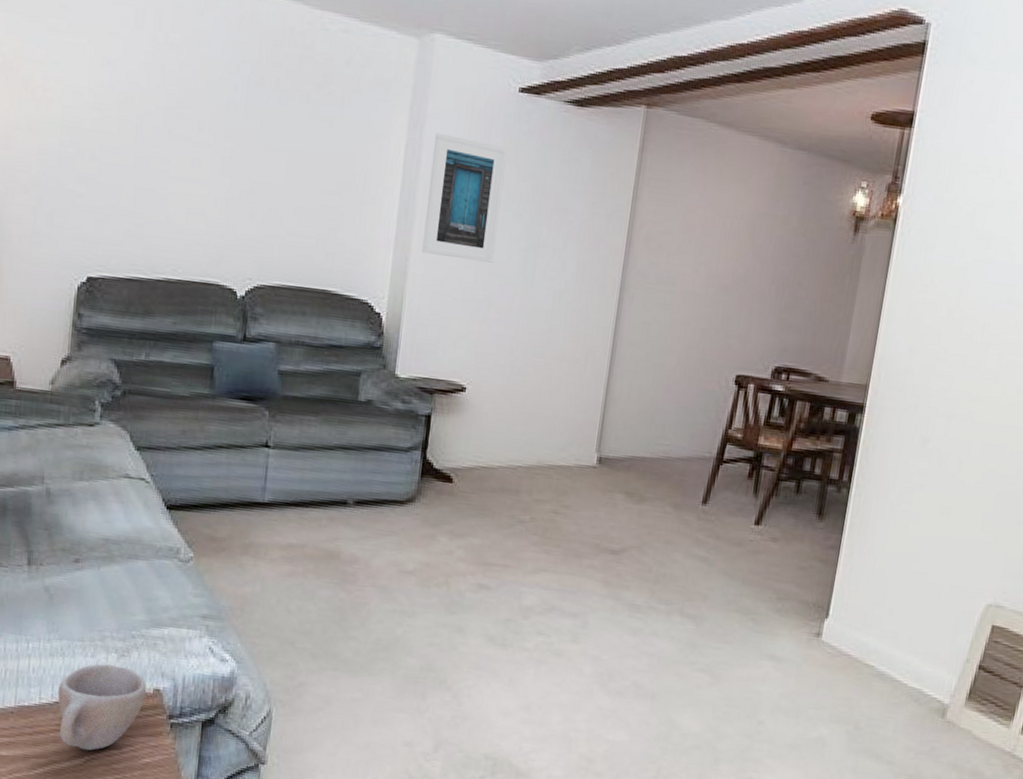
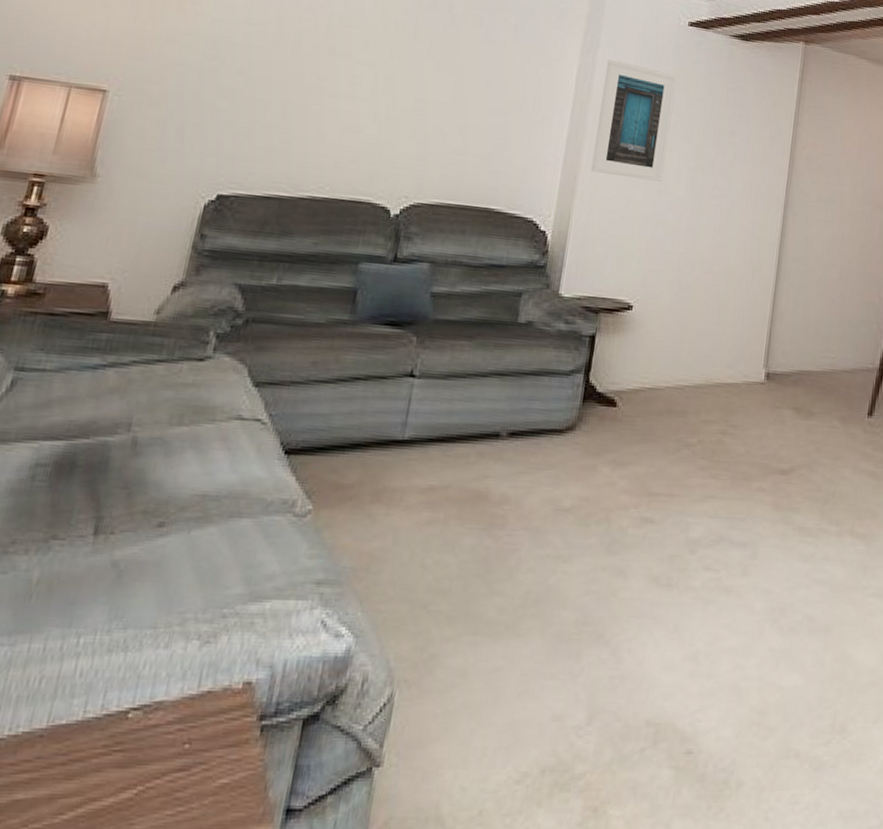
cup: present [57,664,147,751] -> none [105,656,235,777]

